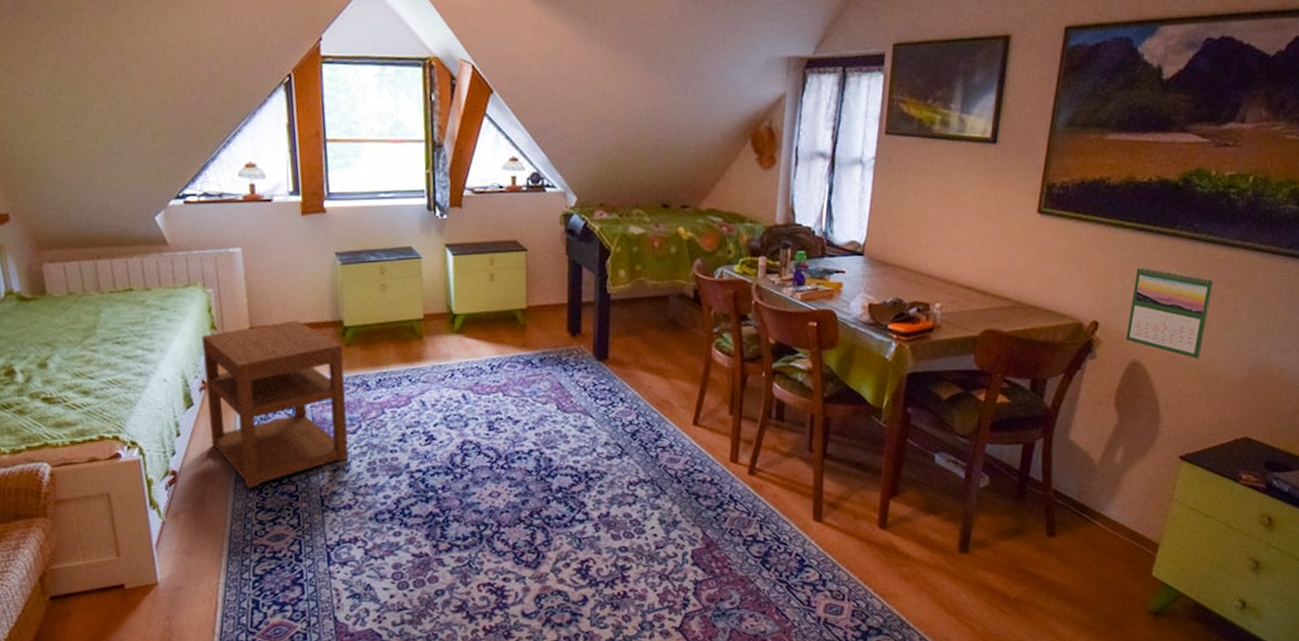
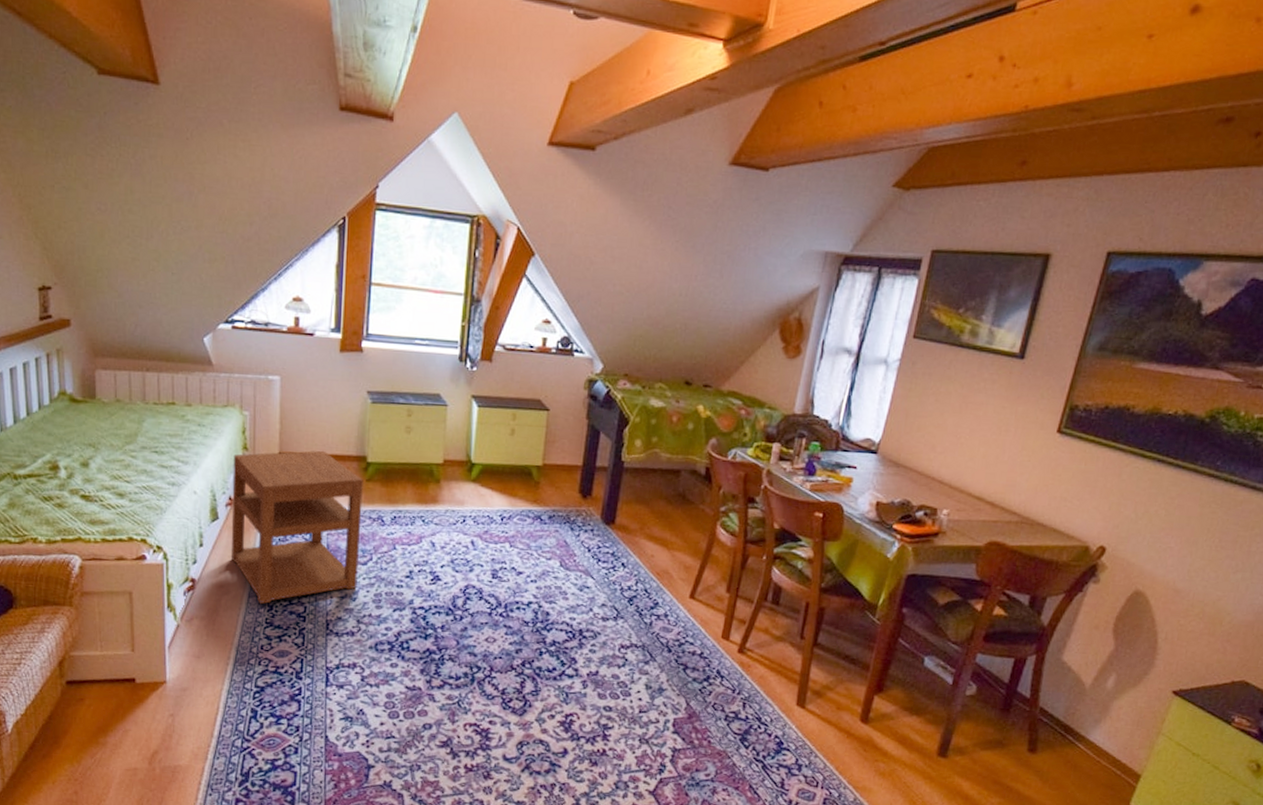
calendar: present [1125,266,1214,359] -> none [1131,497,1230,597]

